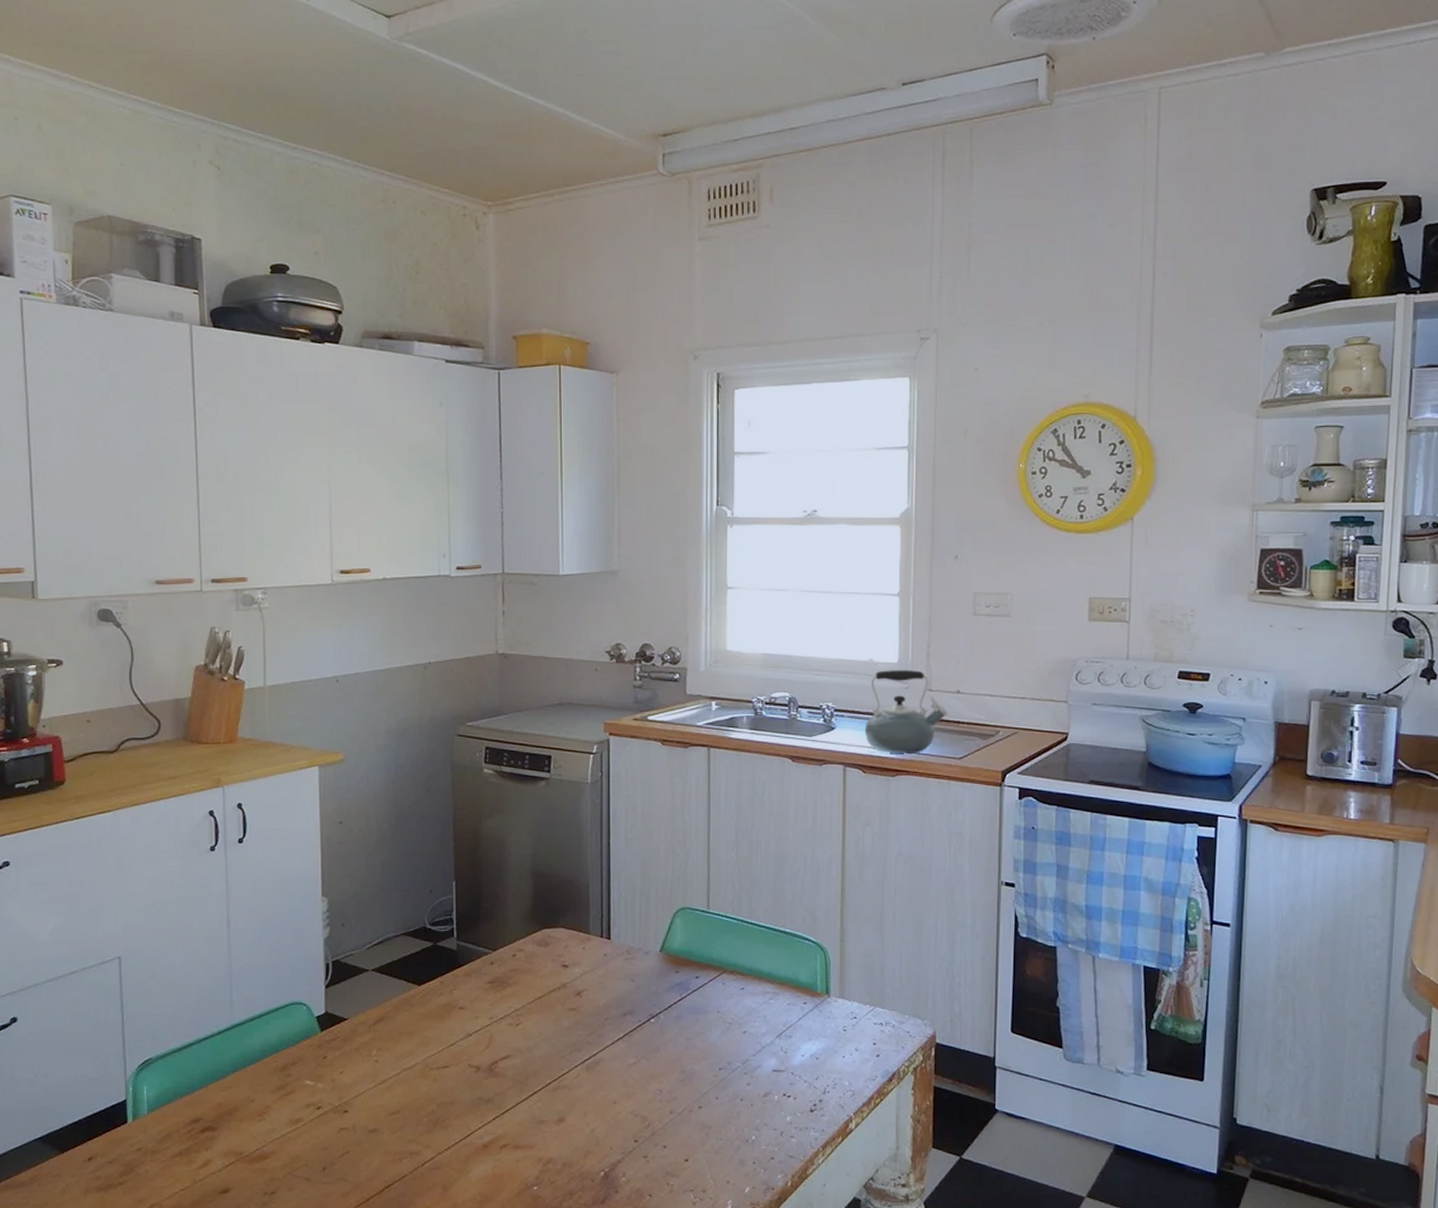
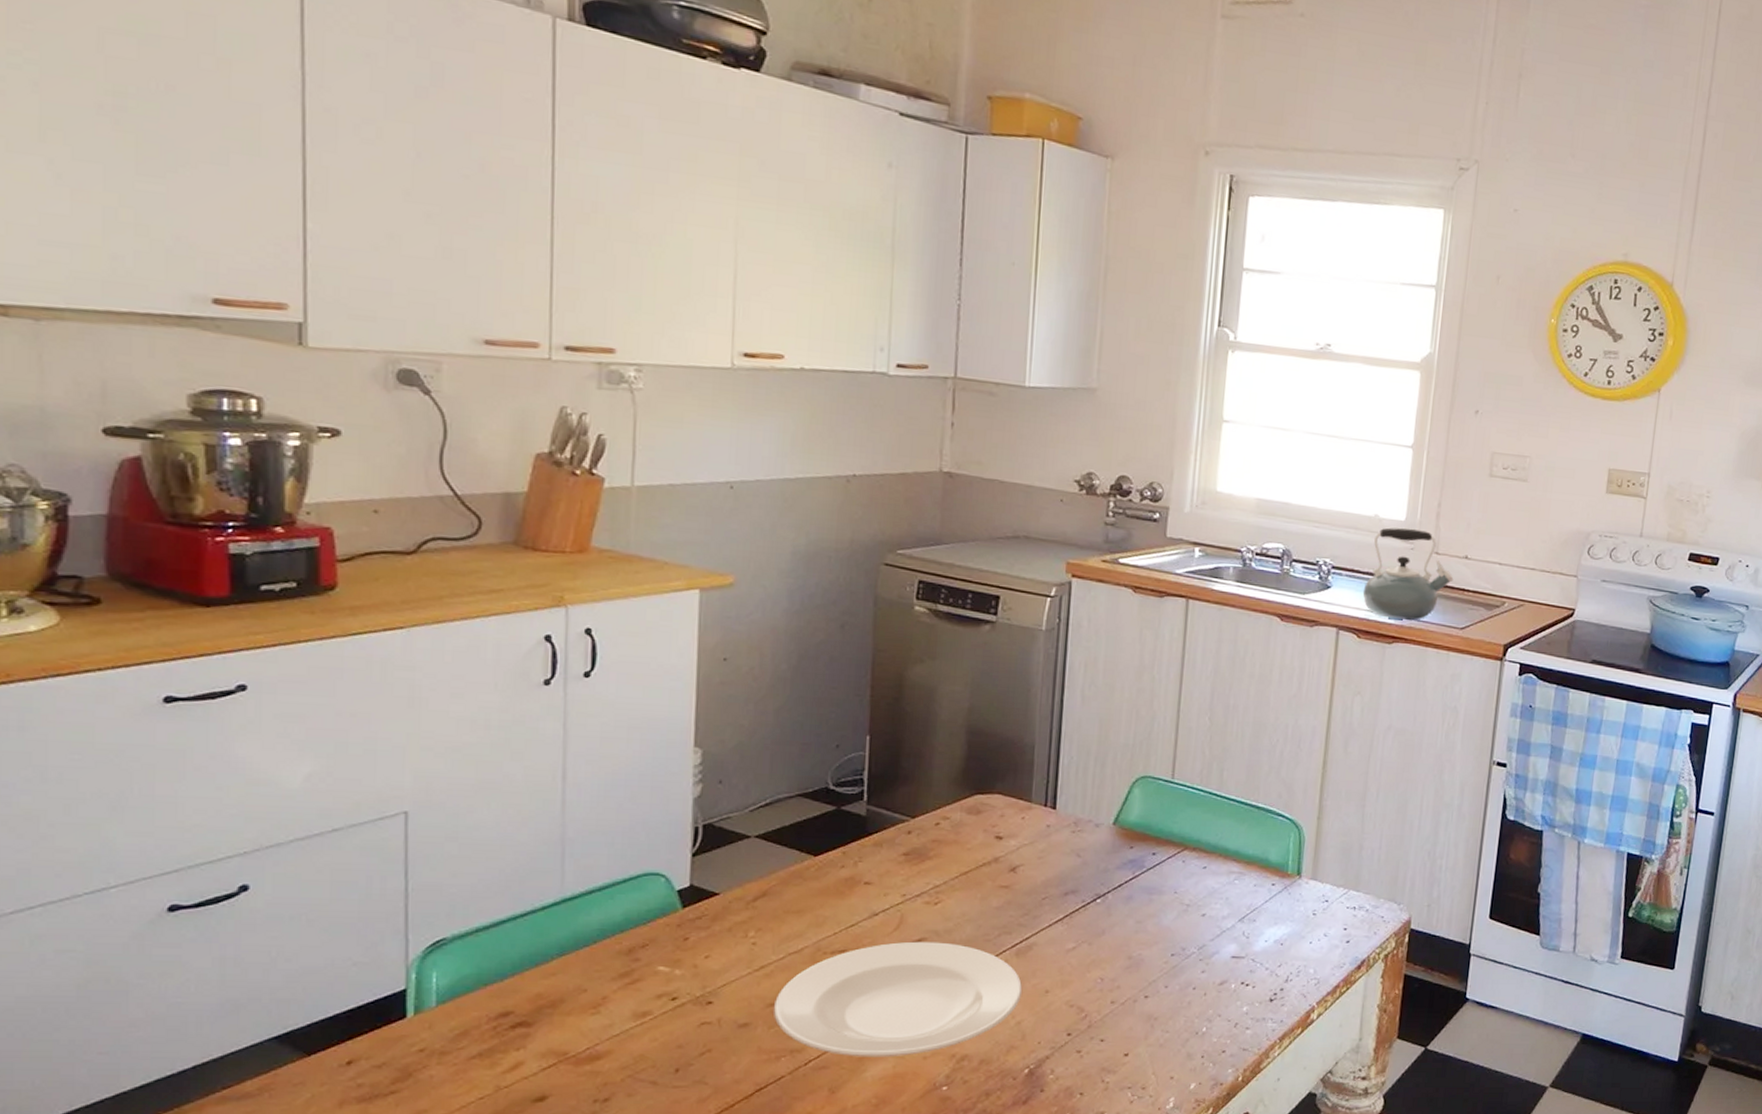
plate: none [394,1058,594,1160] -> present [773,941,1023,1058]

